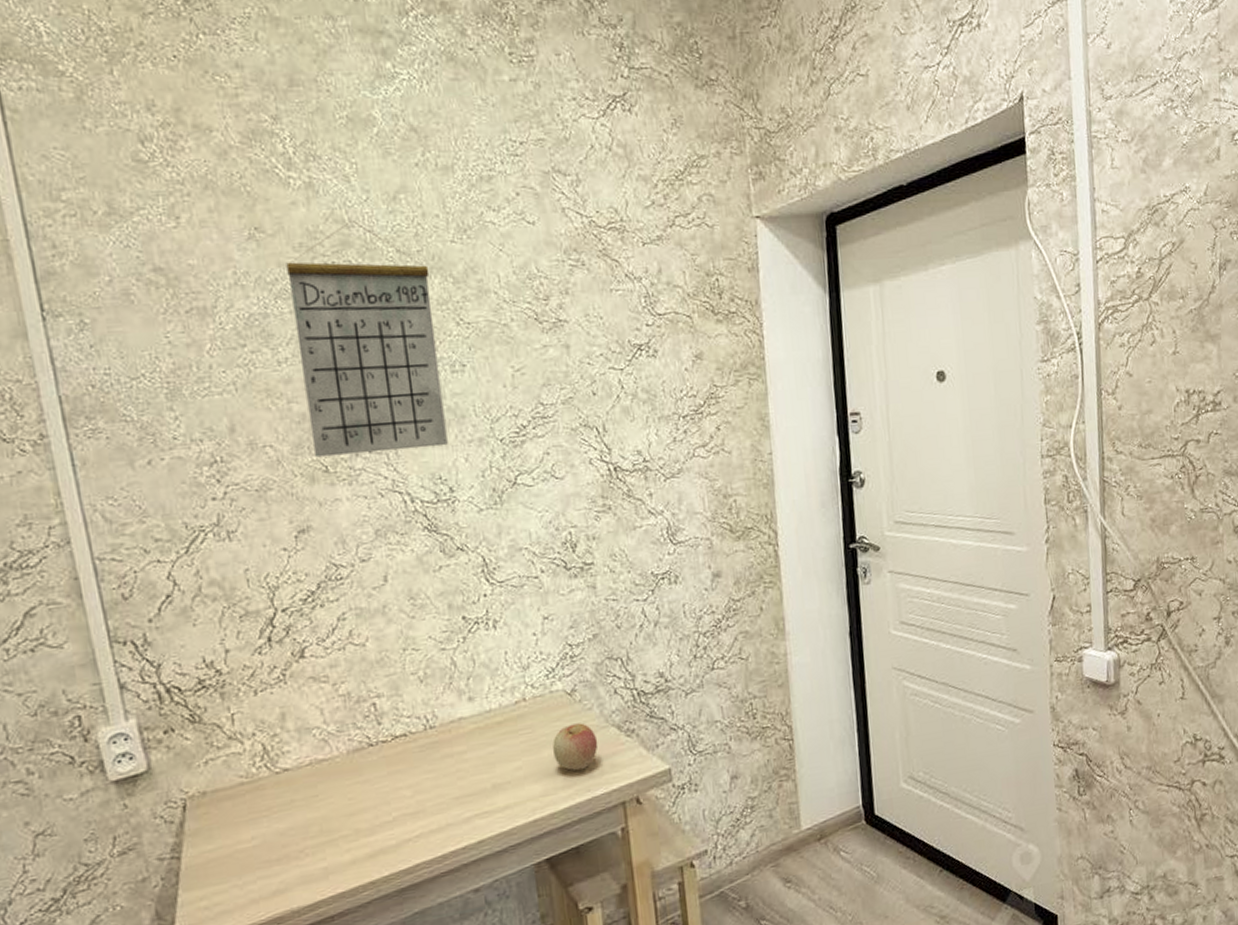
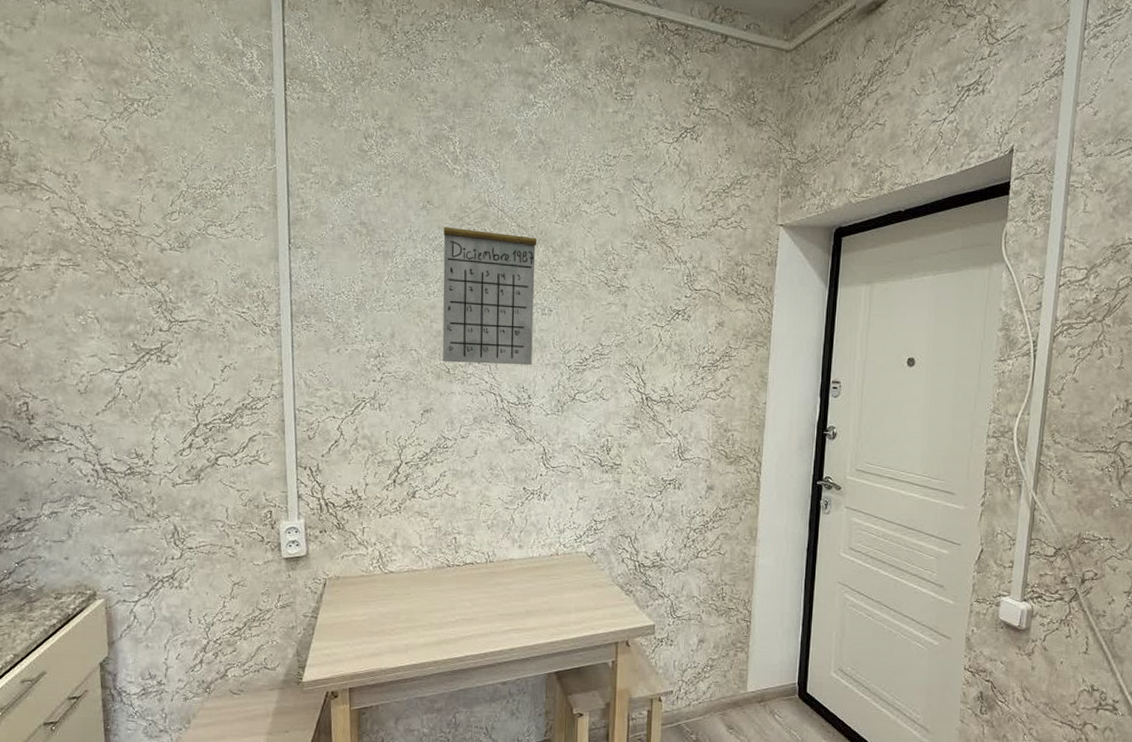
apple: present [552,723,598,771] -> none [571,578,605,613]

